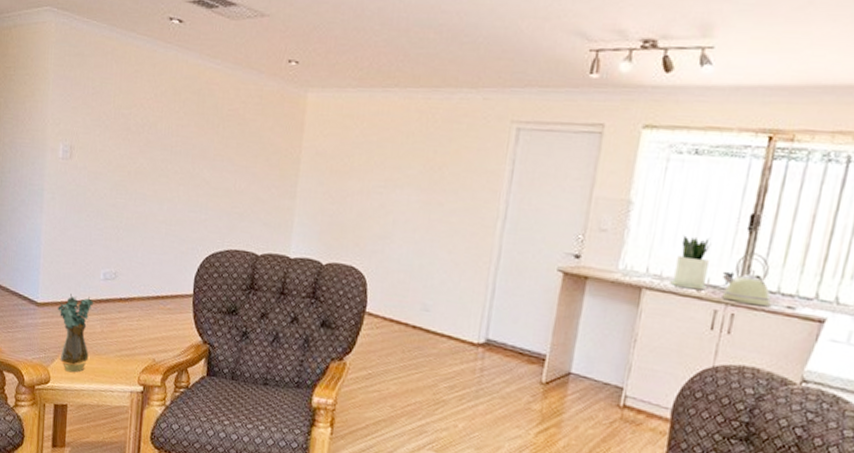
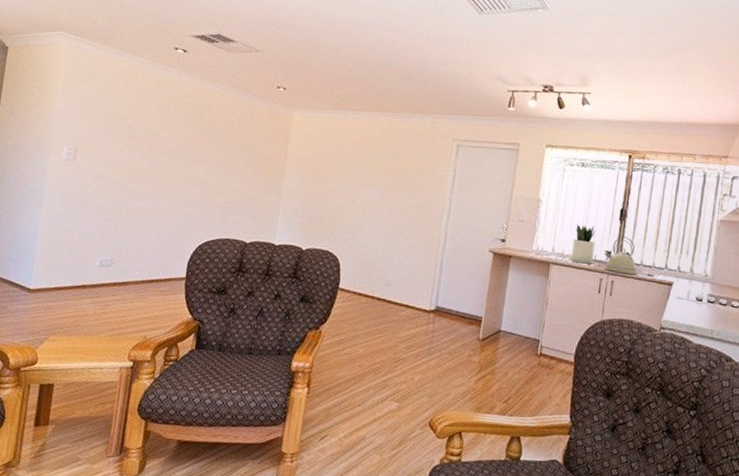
vase: present [57,294,93,372] -> none [50,280,88,353]

